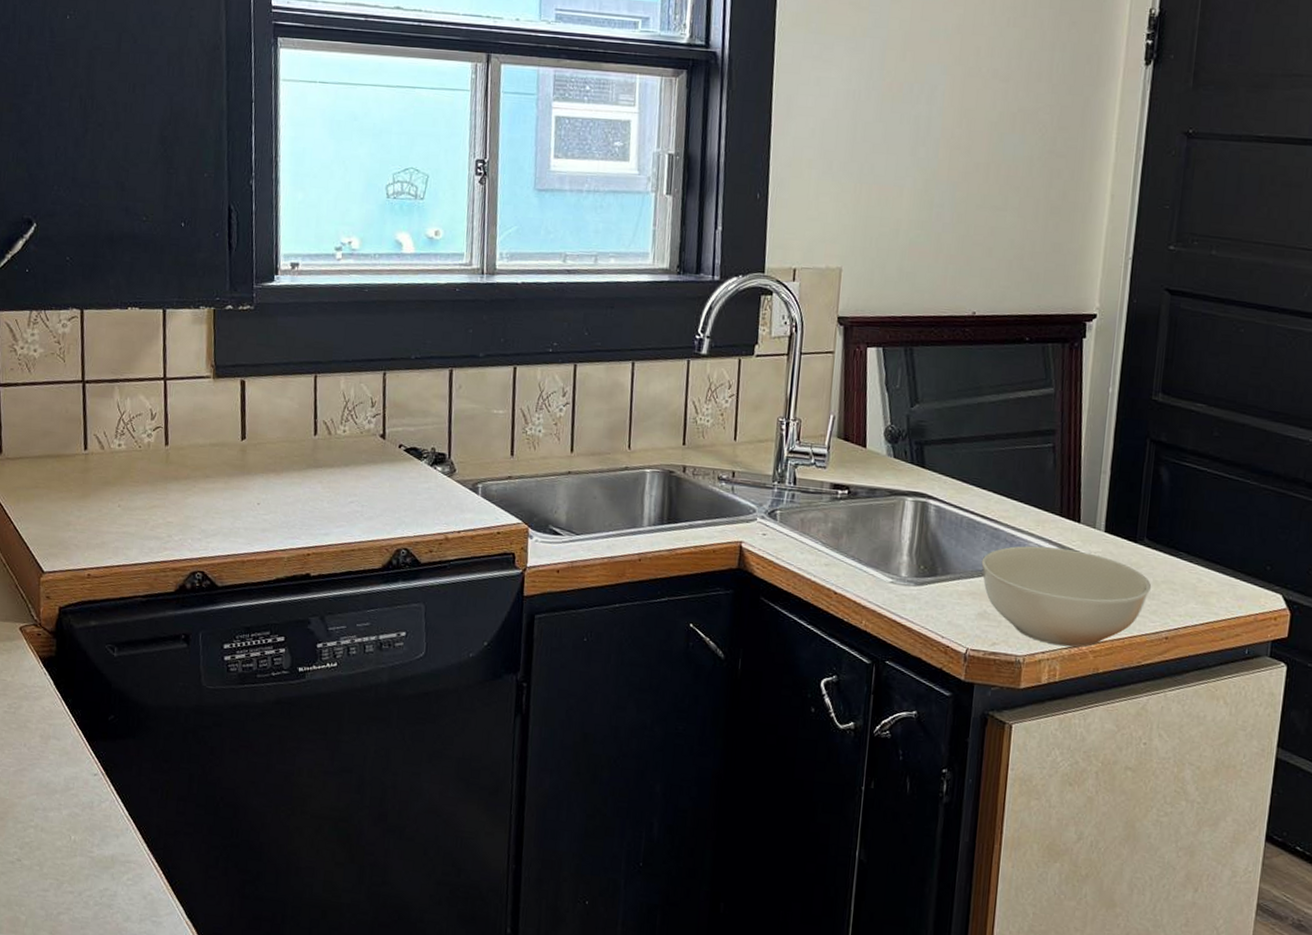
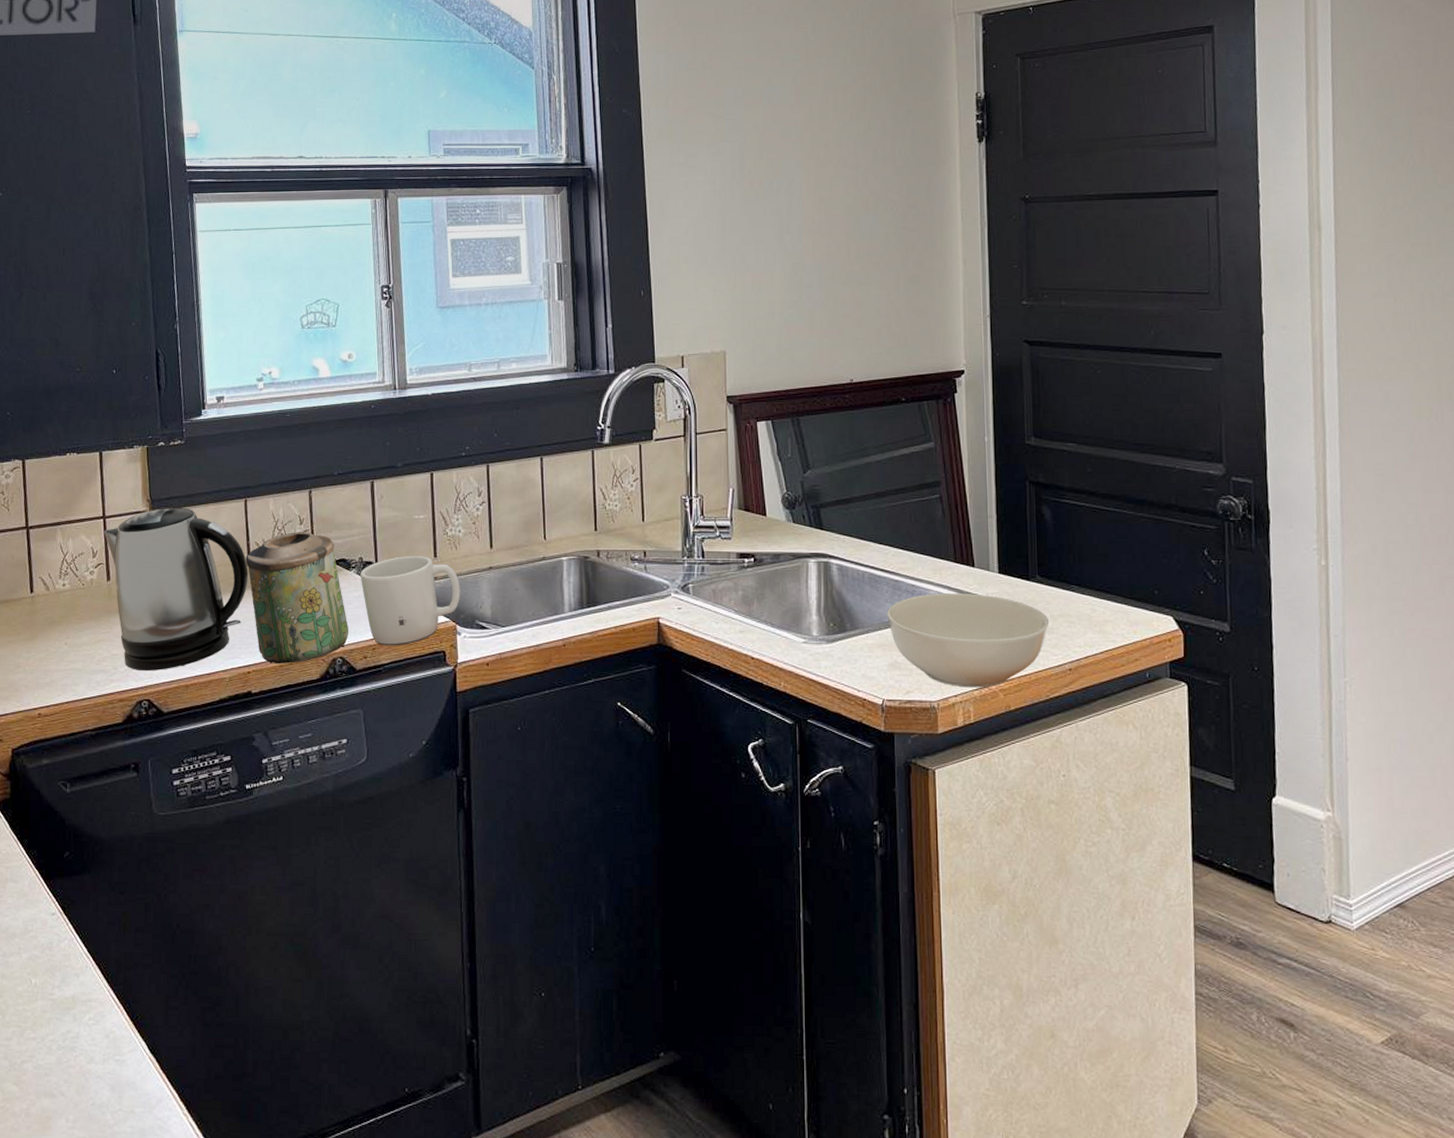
kettle: none [163,375,314,543] -> present [103,507,249,672]
canister: none [312,414,416,550] -> present [245,532,349,665]
mug: none [431,450,536,544] -> present [360,555,460,646]

